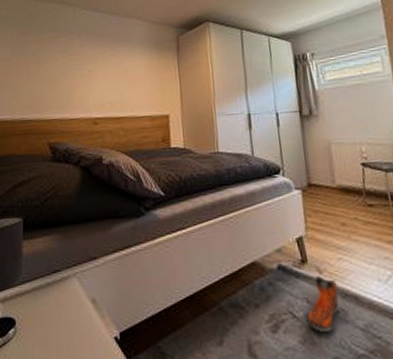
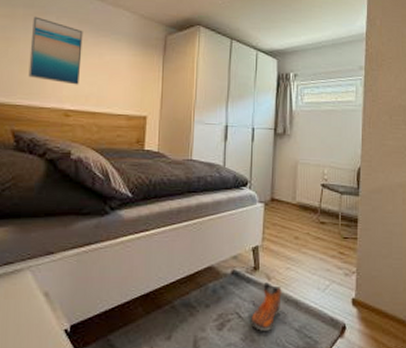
wall art: none [57,38,103,95] -> present [28,16,83,85]

